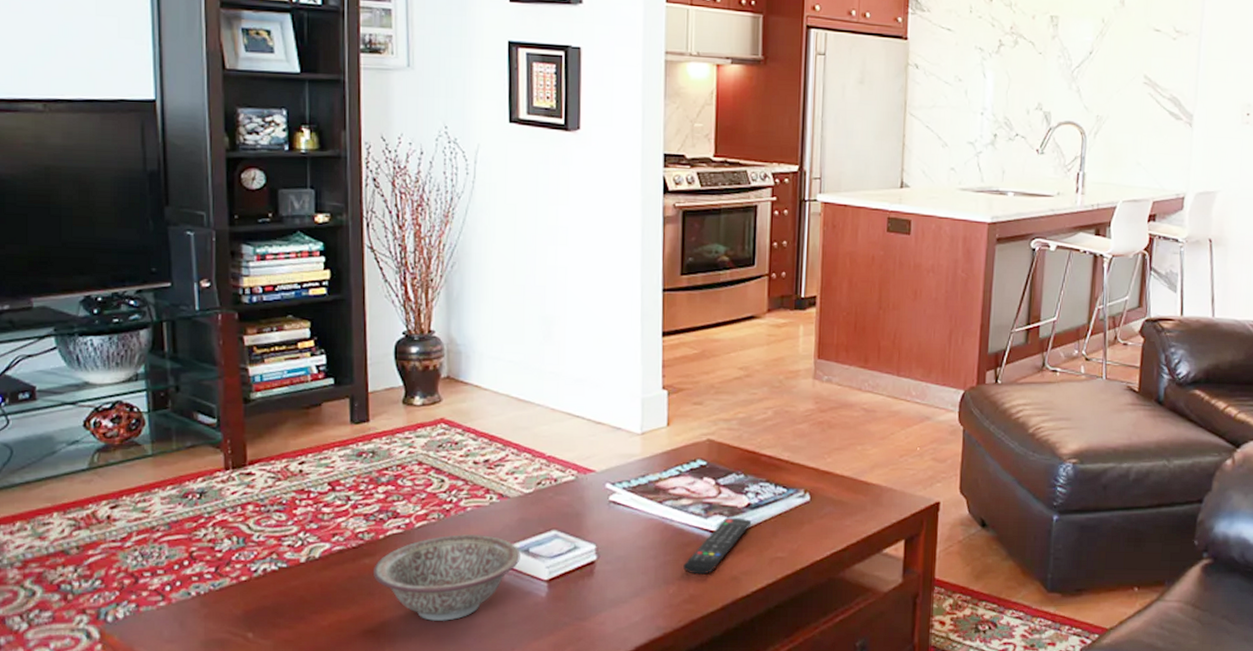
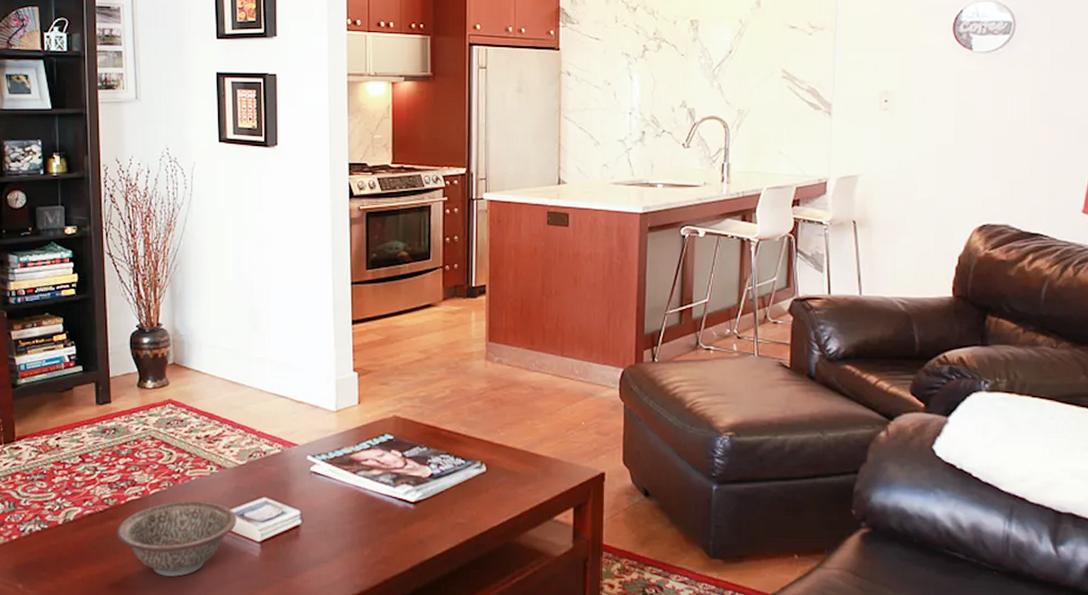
remote control: present [683,517,752,575] -> none [376,486,435,538]

